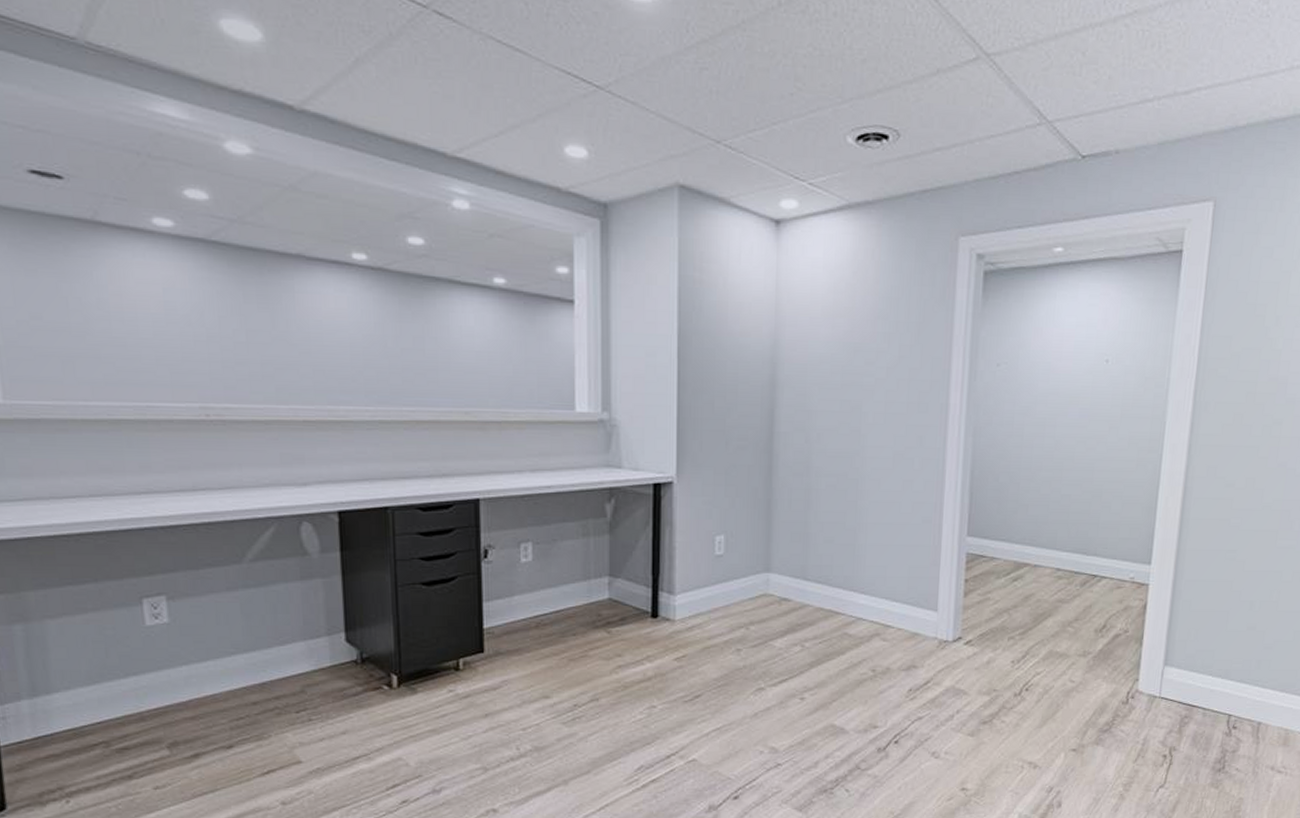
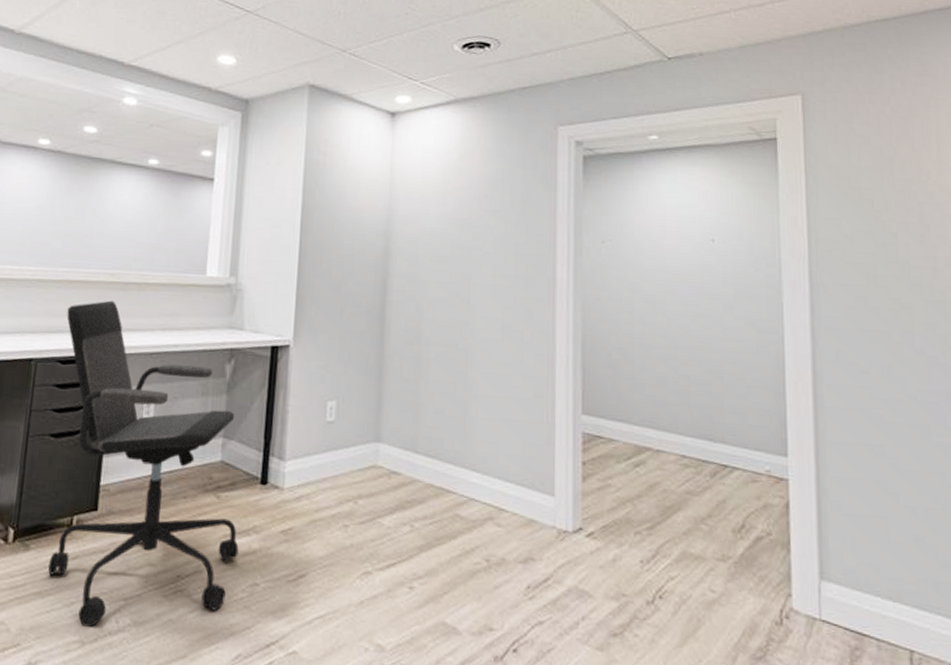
office chair: none [420,441,634,755] -> present [48,300,239,627]

